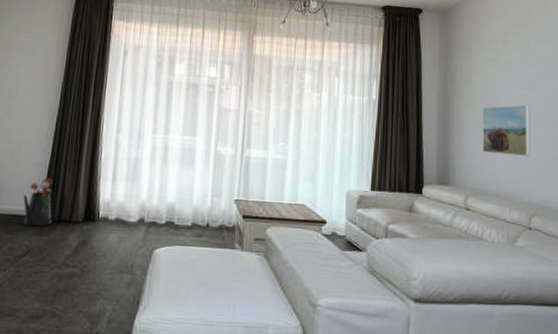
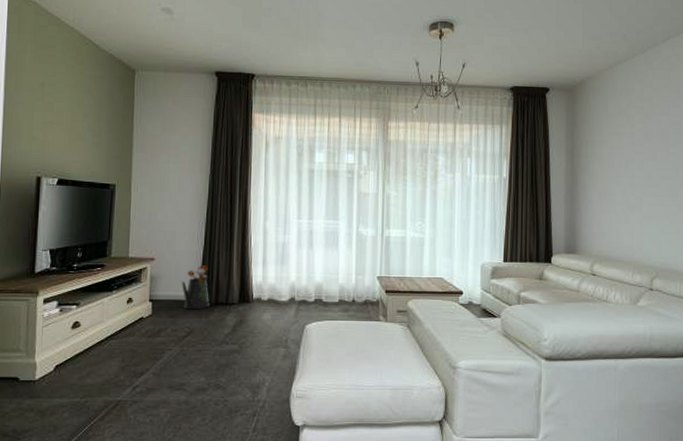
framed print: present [482,105,531,156] -> none [607,175,653,223]

